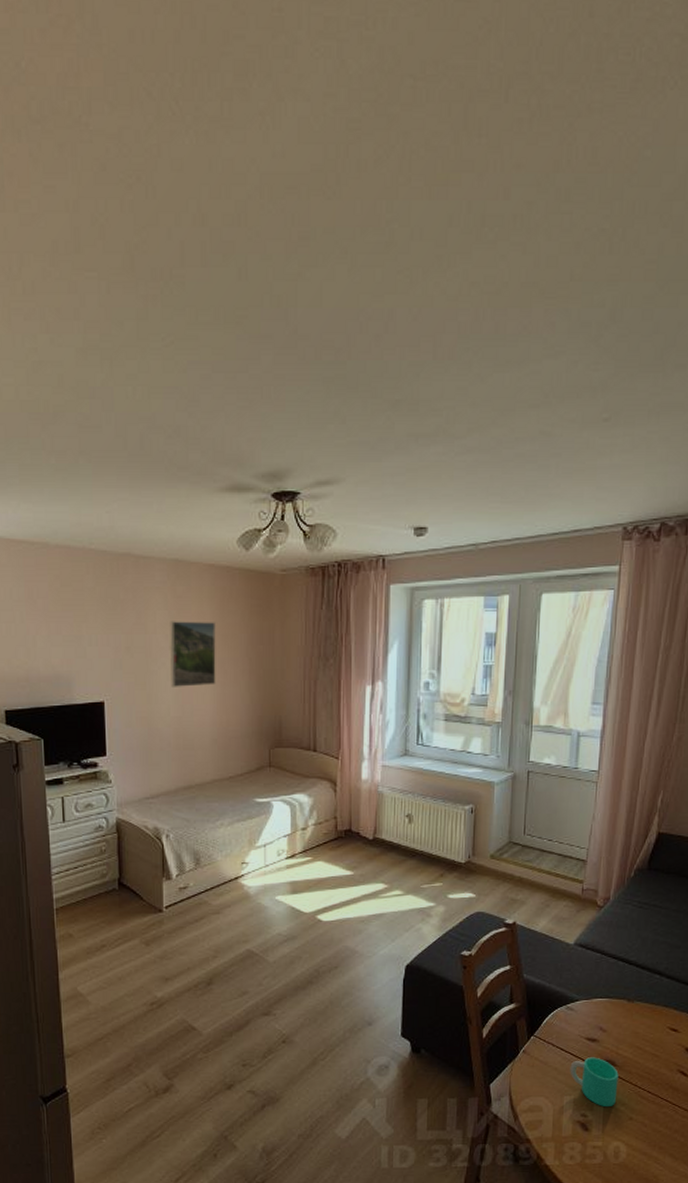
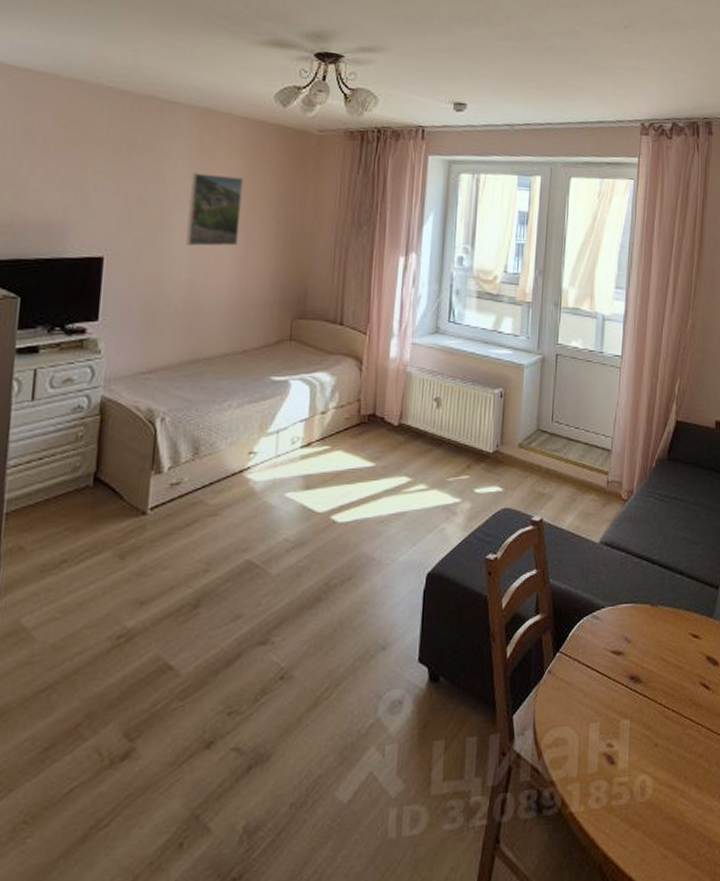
cup: present [570,1057,619,1108] -> none [595,673,644,734]

